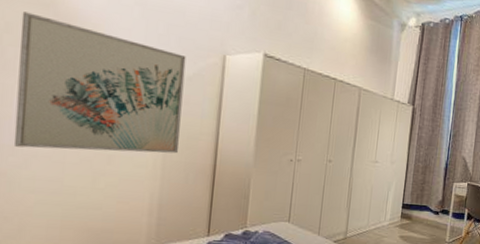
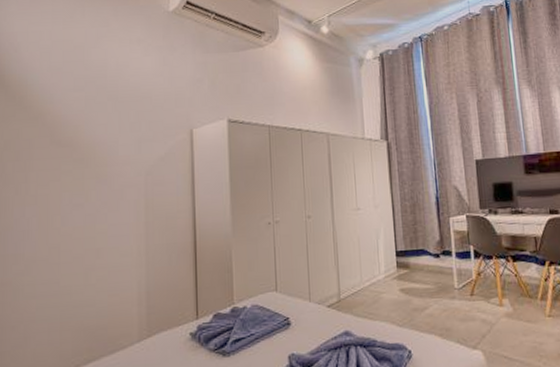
wall art: present [13,11,186,154] -> none [16,128,160,255]

